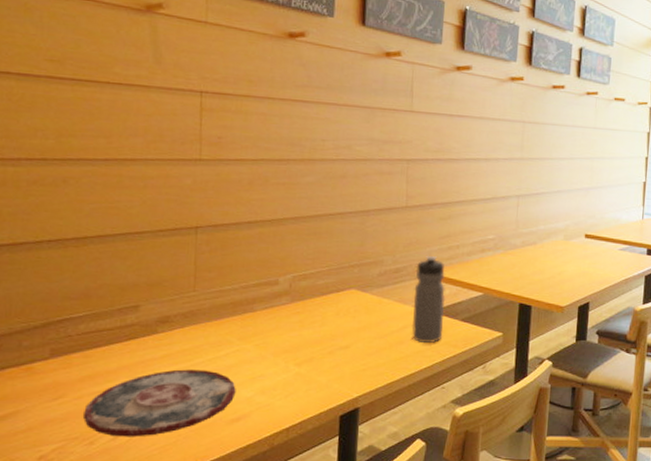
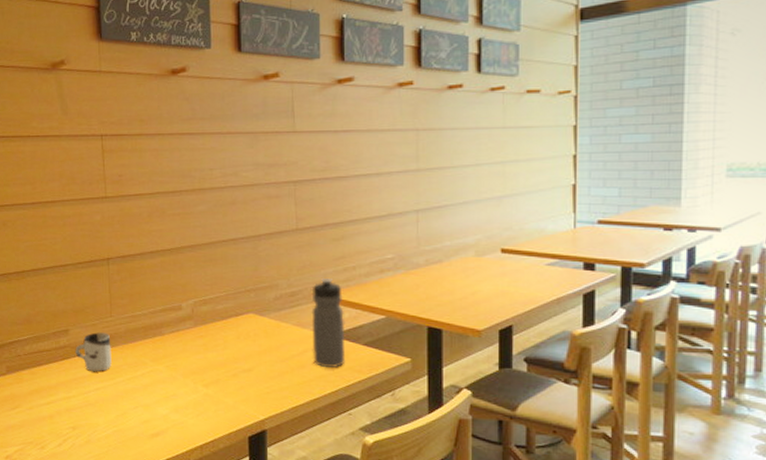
plate: present [84,369,236,437] -> none [35,386,153,445]
cup: none [145,308,192,353] -> present [75,332,112,372]

